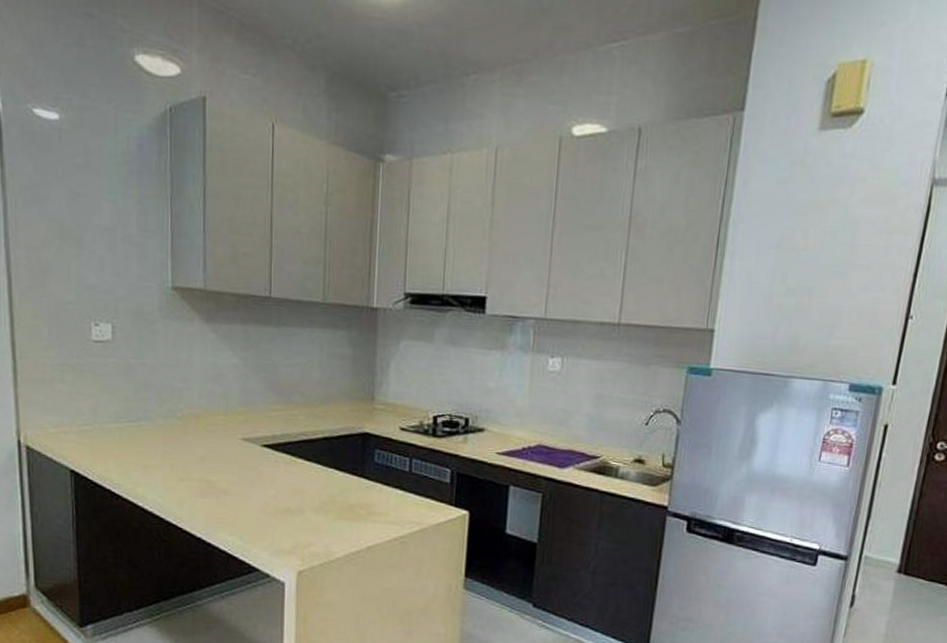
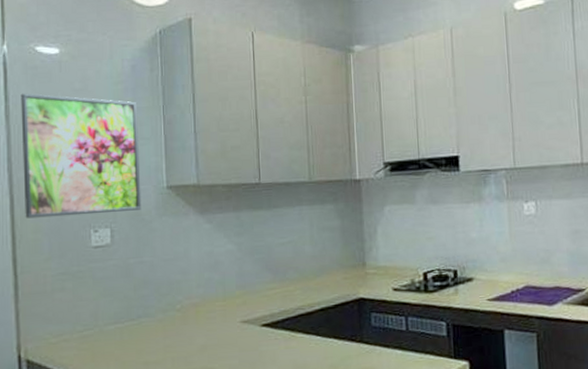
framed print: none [17,161,145,309] -> present [20,93,142,219]

